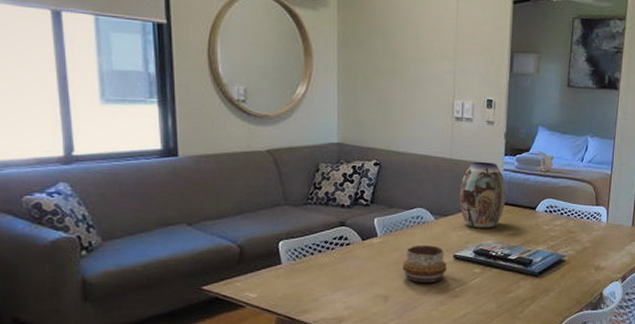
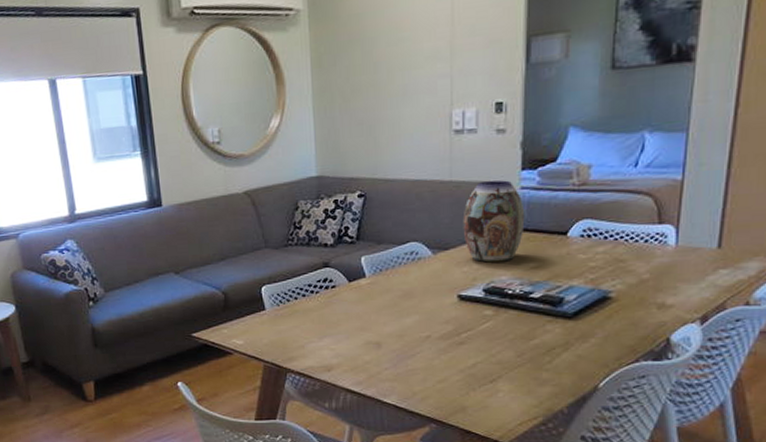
decorative bowl: present [403,245,447,284] -> none [396,284,450,329]

